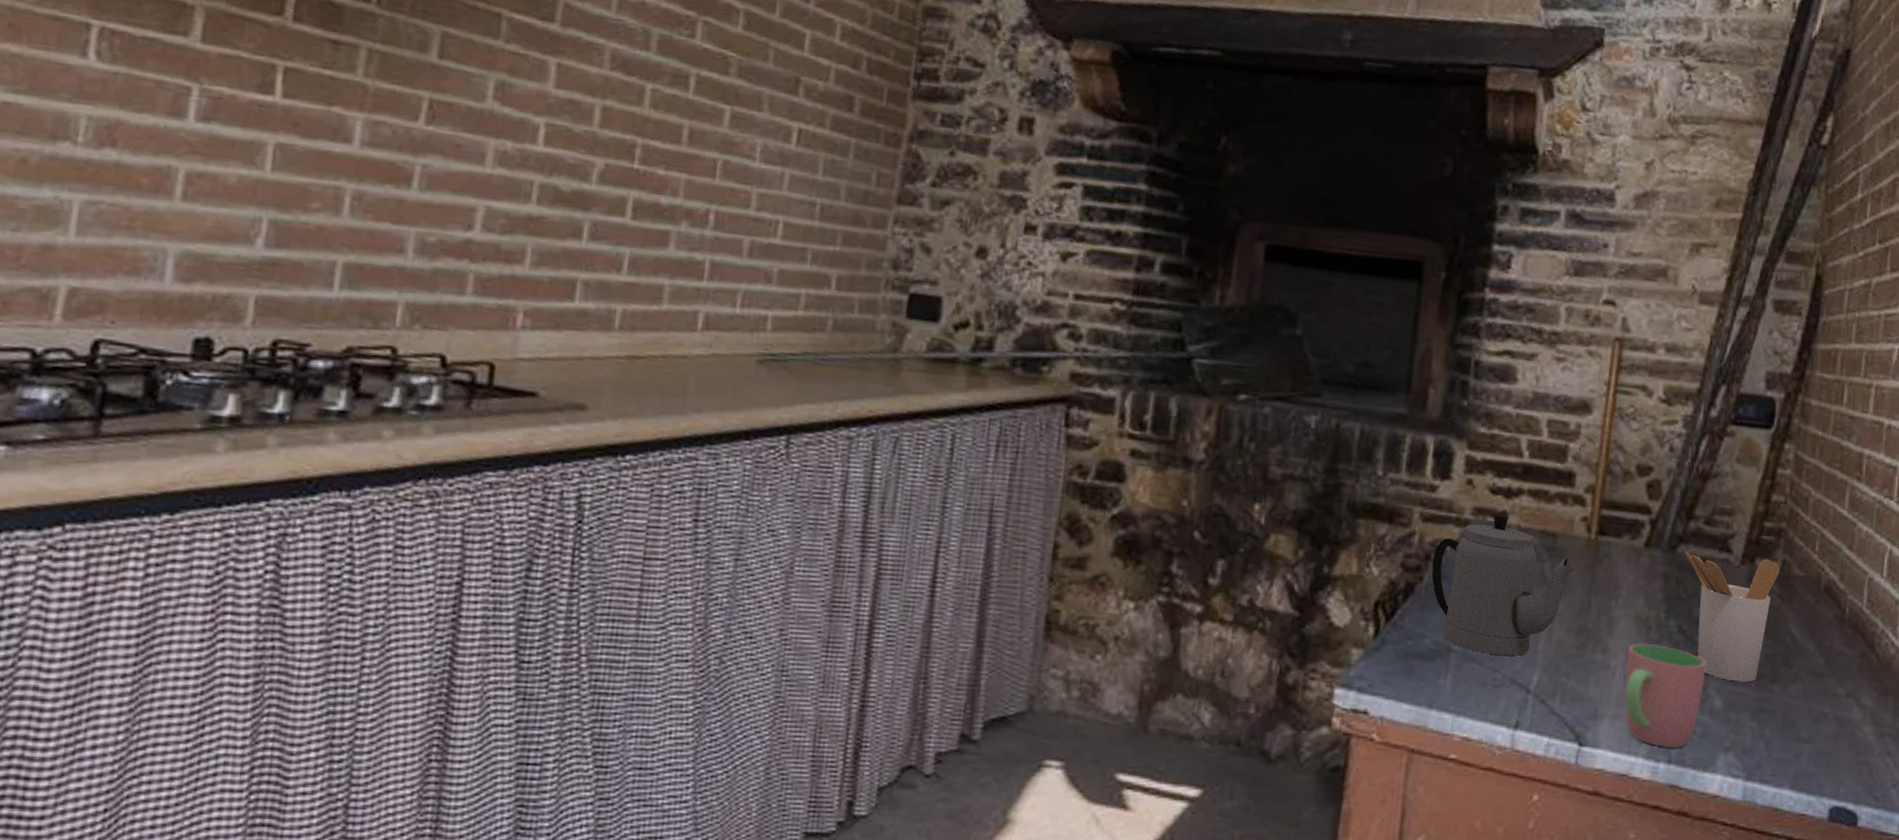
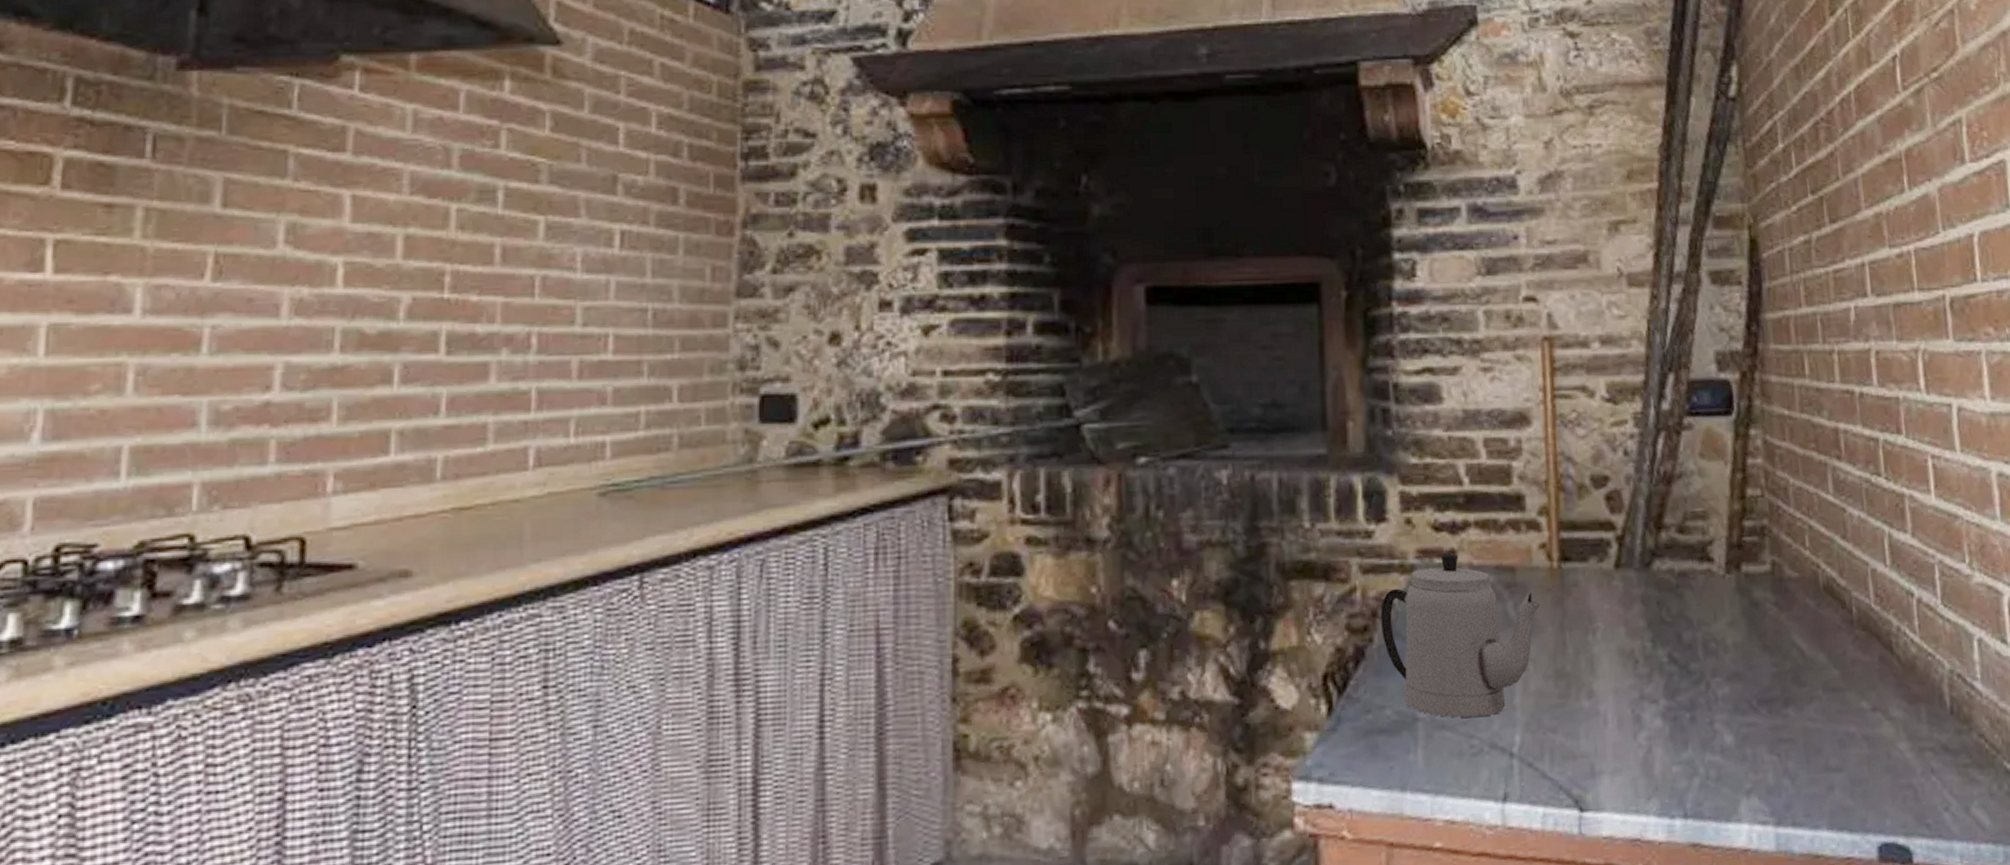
cup: present [1624,643,1707,749] -> none [1617,679,1710,801]
utensil holder: present [1685,552,1780,683] -> none [1661,563,1771,711]

